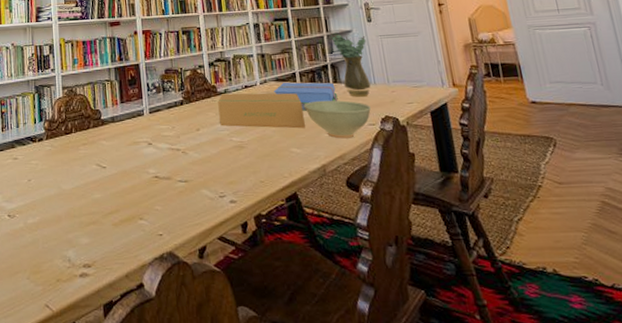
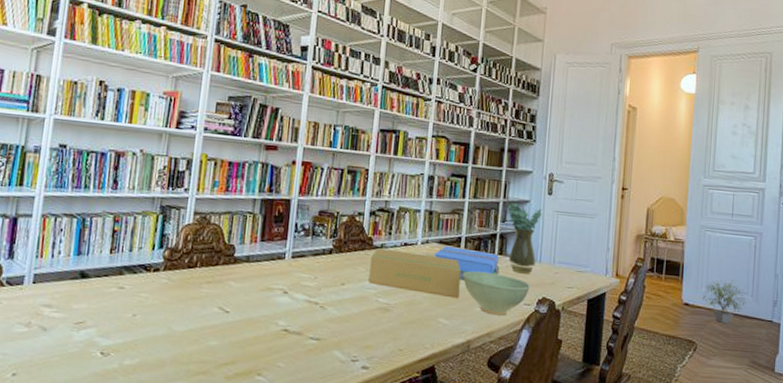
potted plant: none [547,72,598,115] -> present [702,280,747,323]

